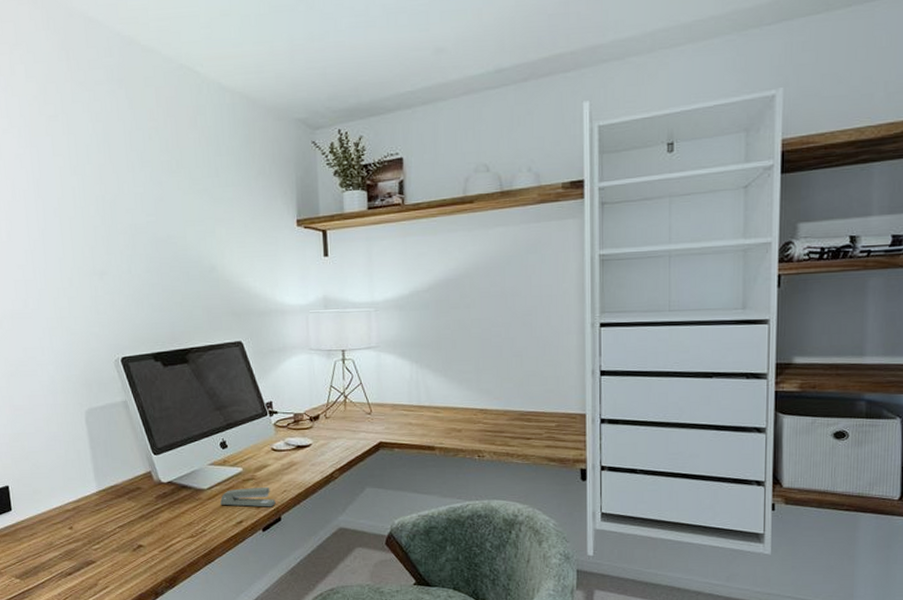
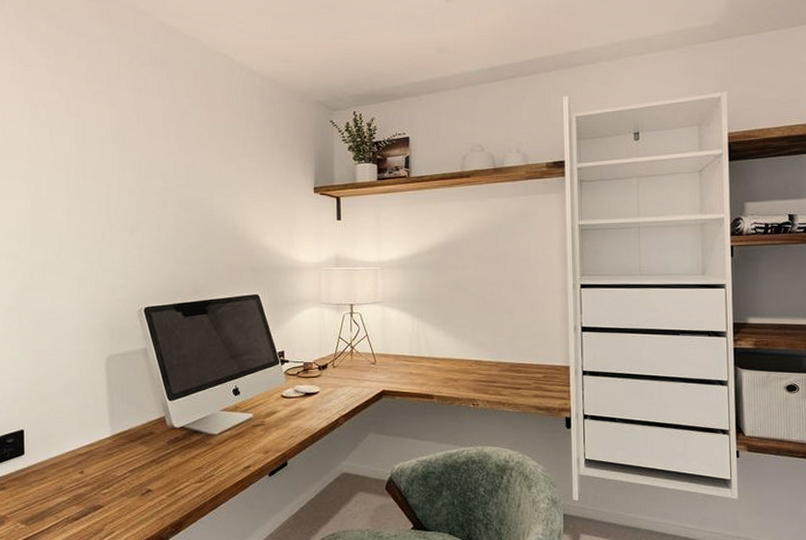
stapler: present [220,487,276,507] -> none [230,433,283,452]

